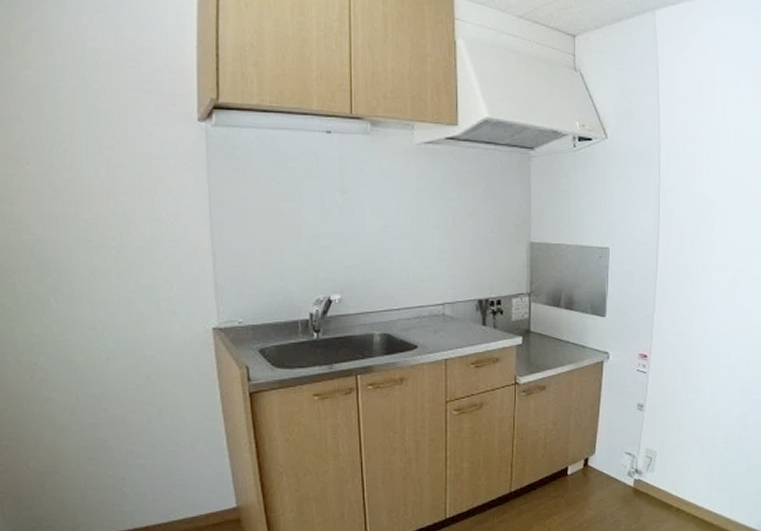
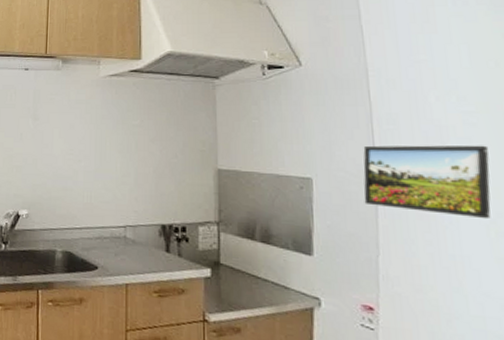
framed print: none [648,214,738,276] -> present [363,145,491,219]

